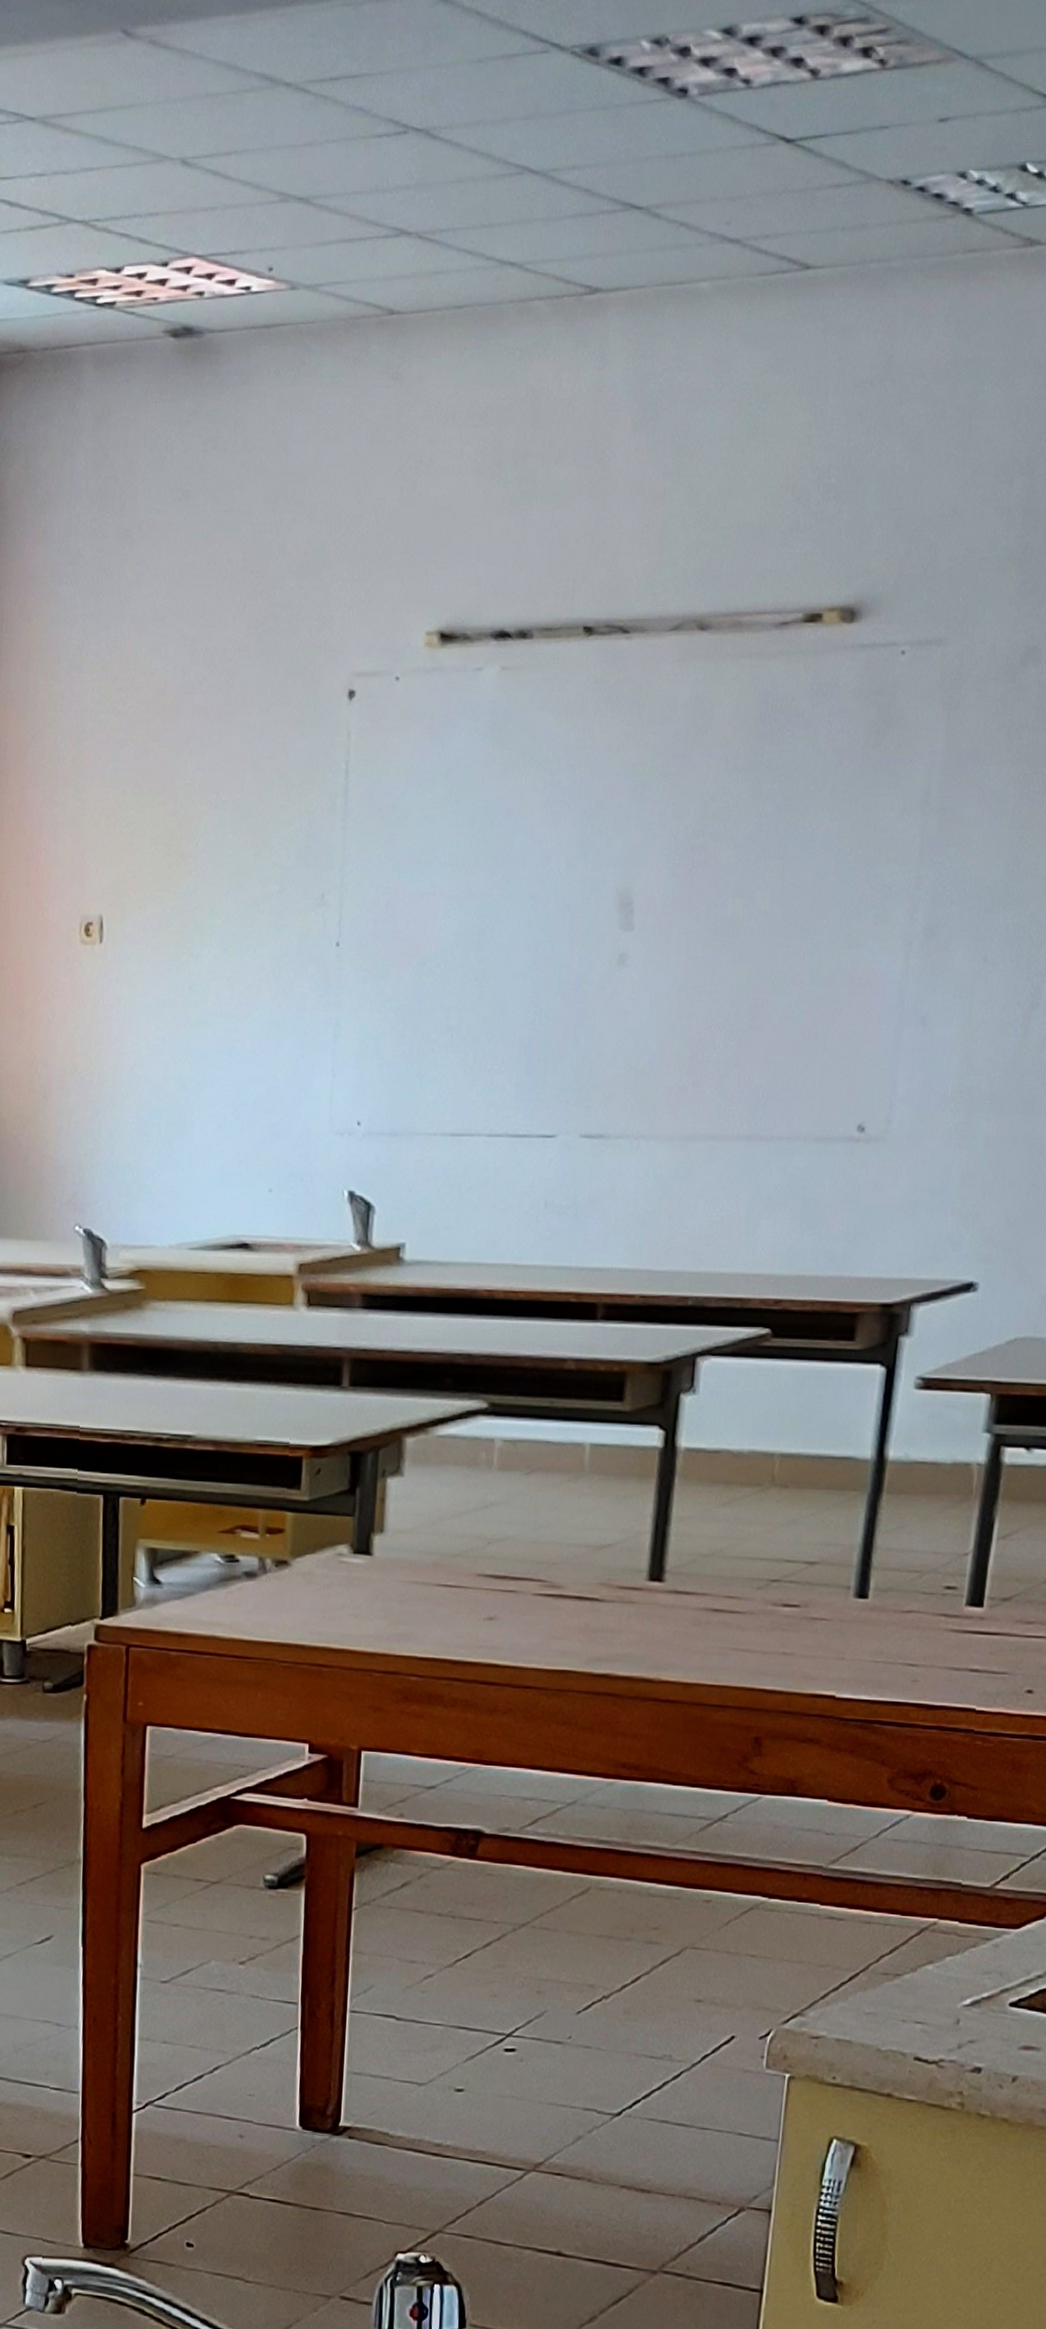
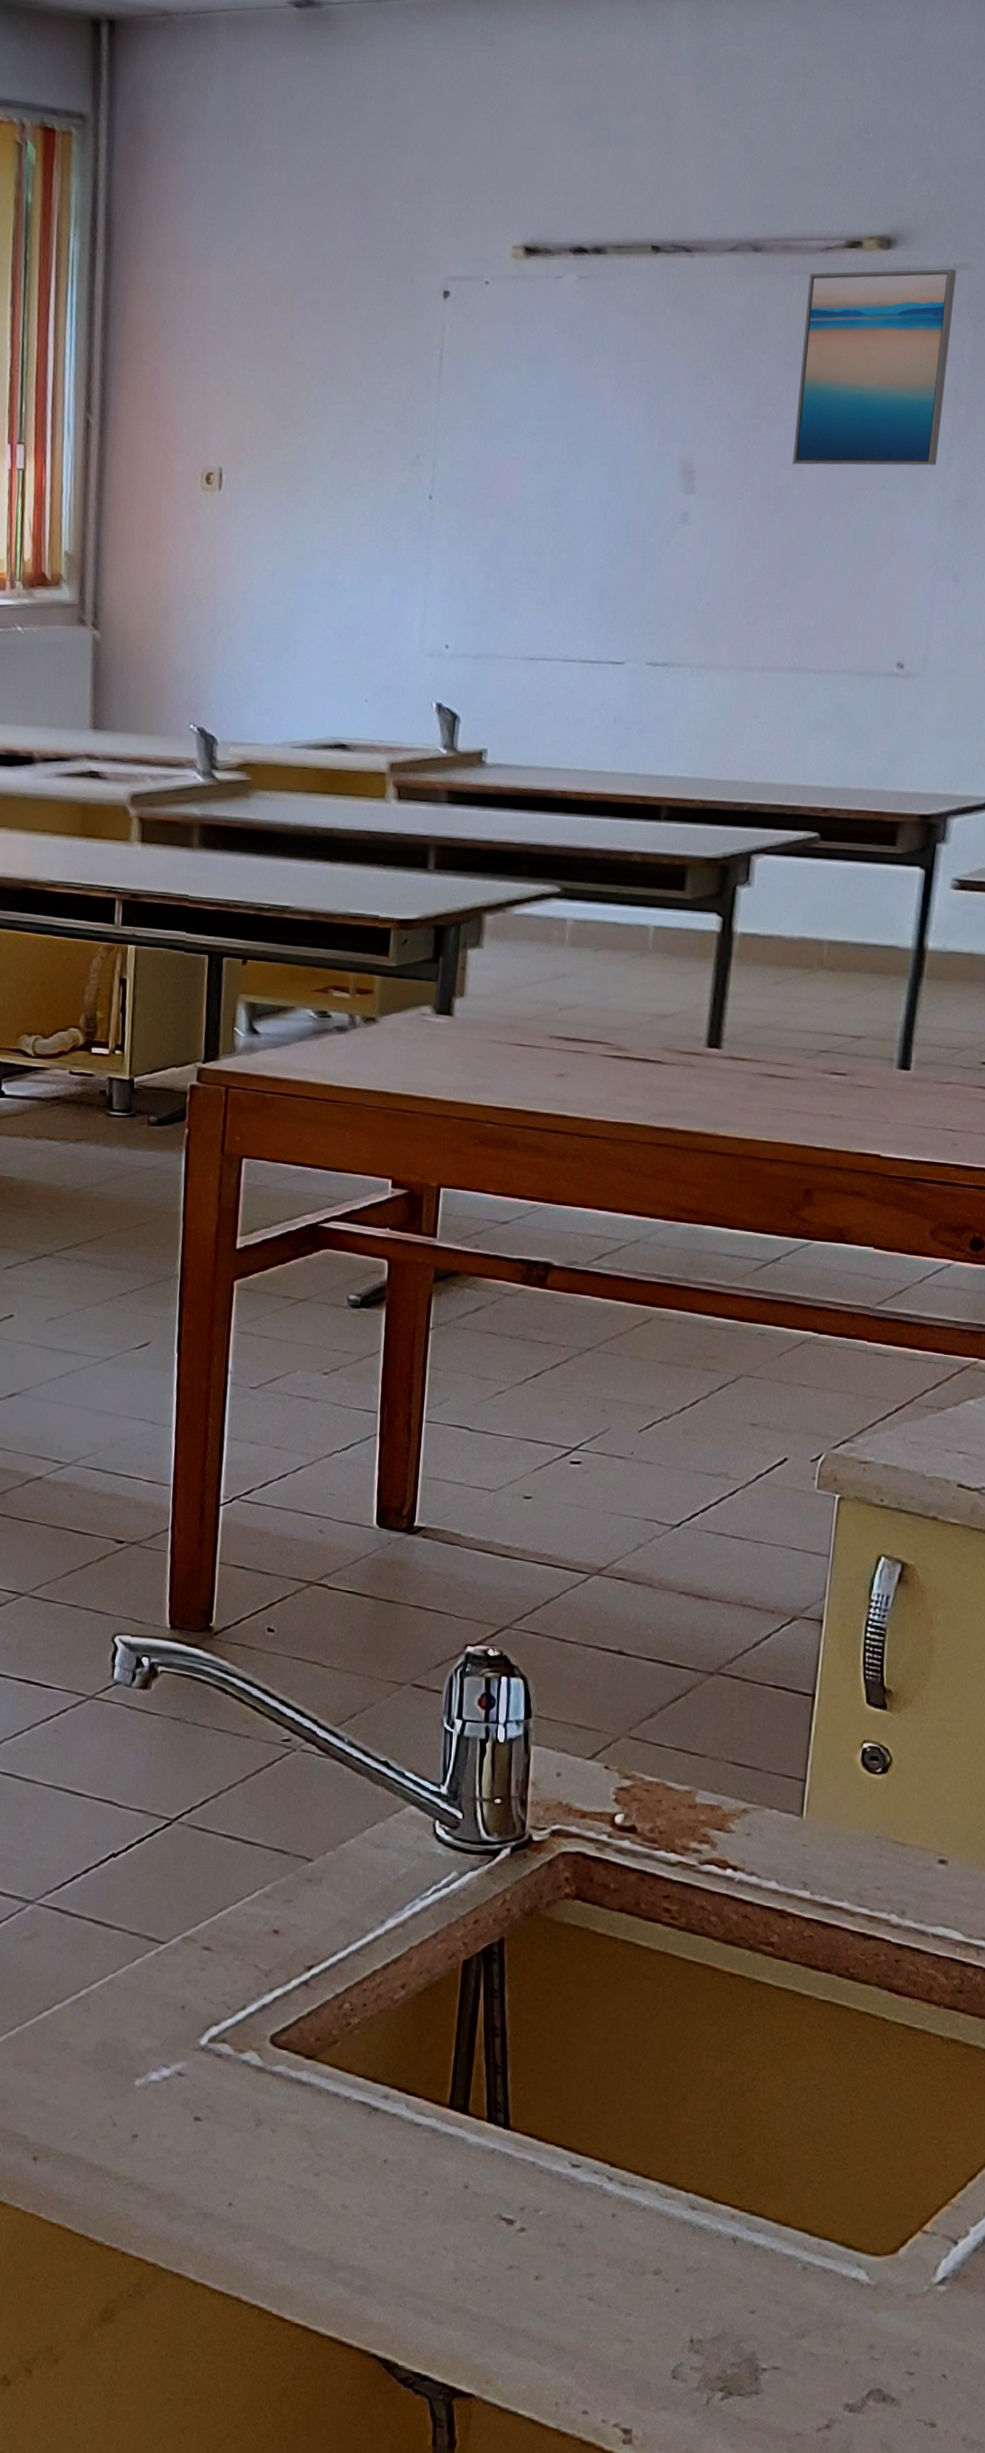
wall art: none [742,645,929,891] -> present [792,269,957,466]

